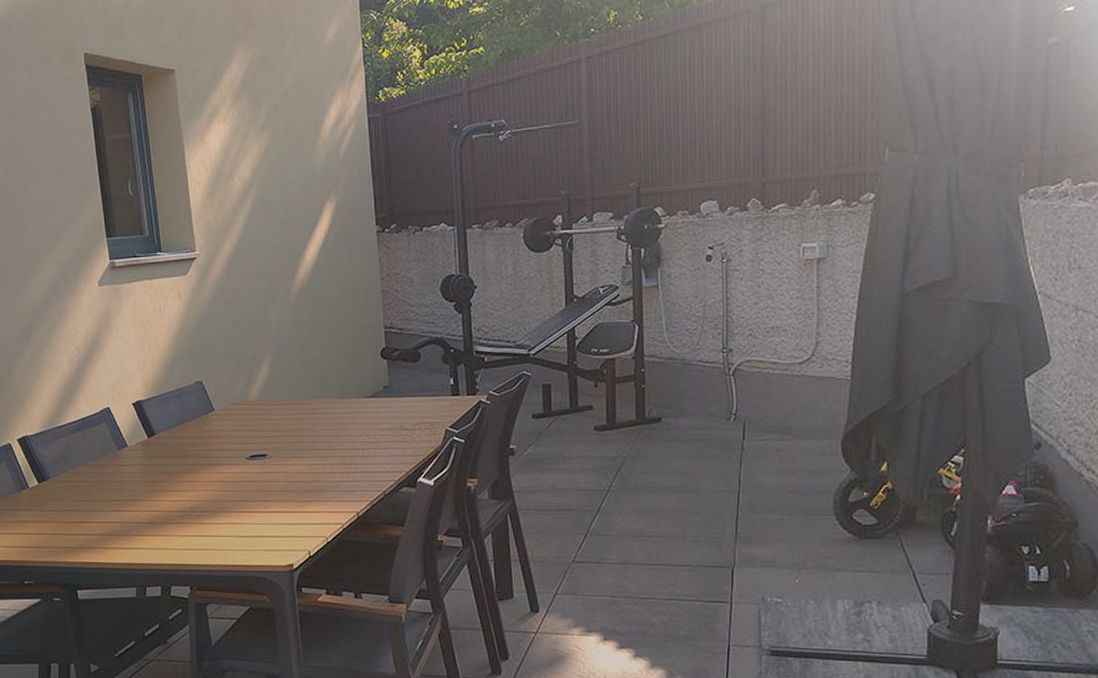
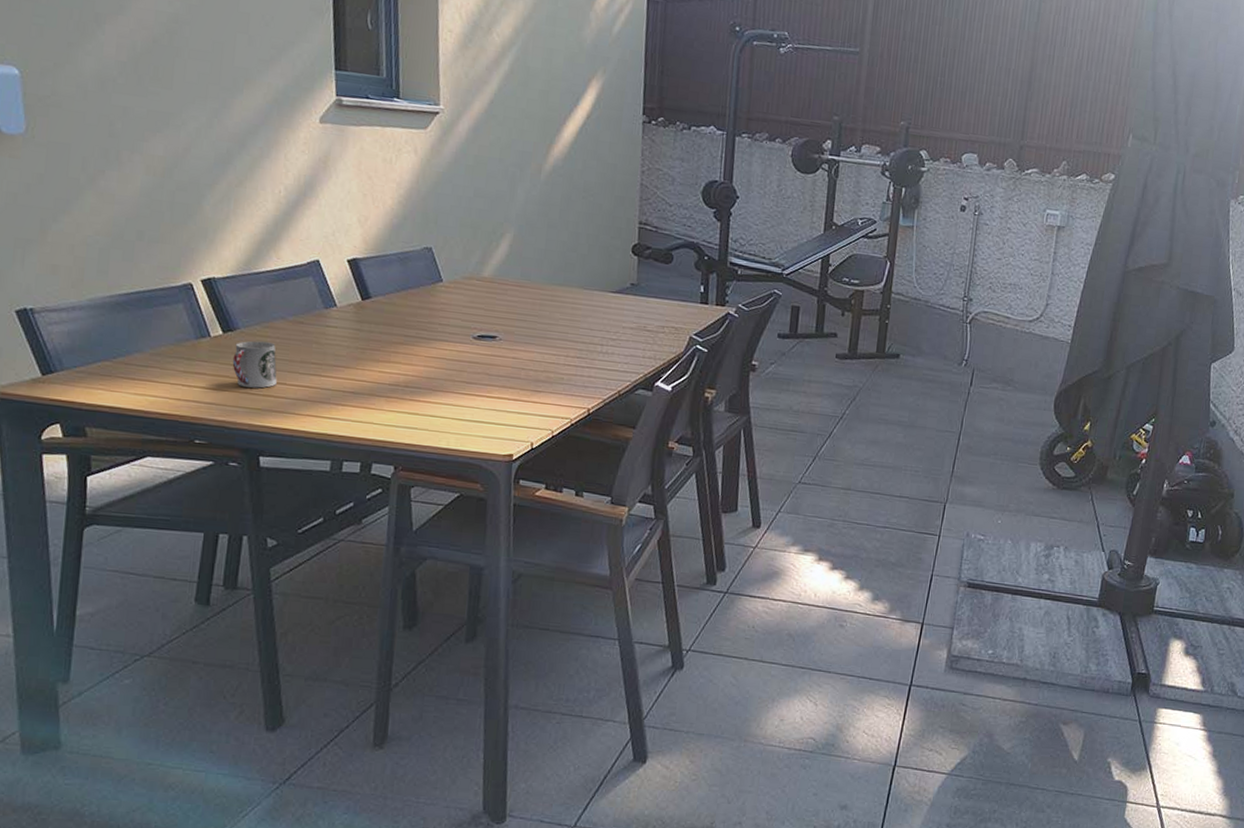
cup: none [48,486,85,529] -> present [232,340,277,388]

